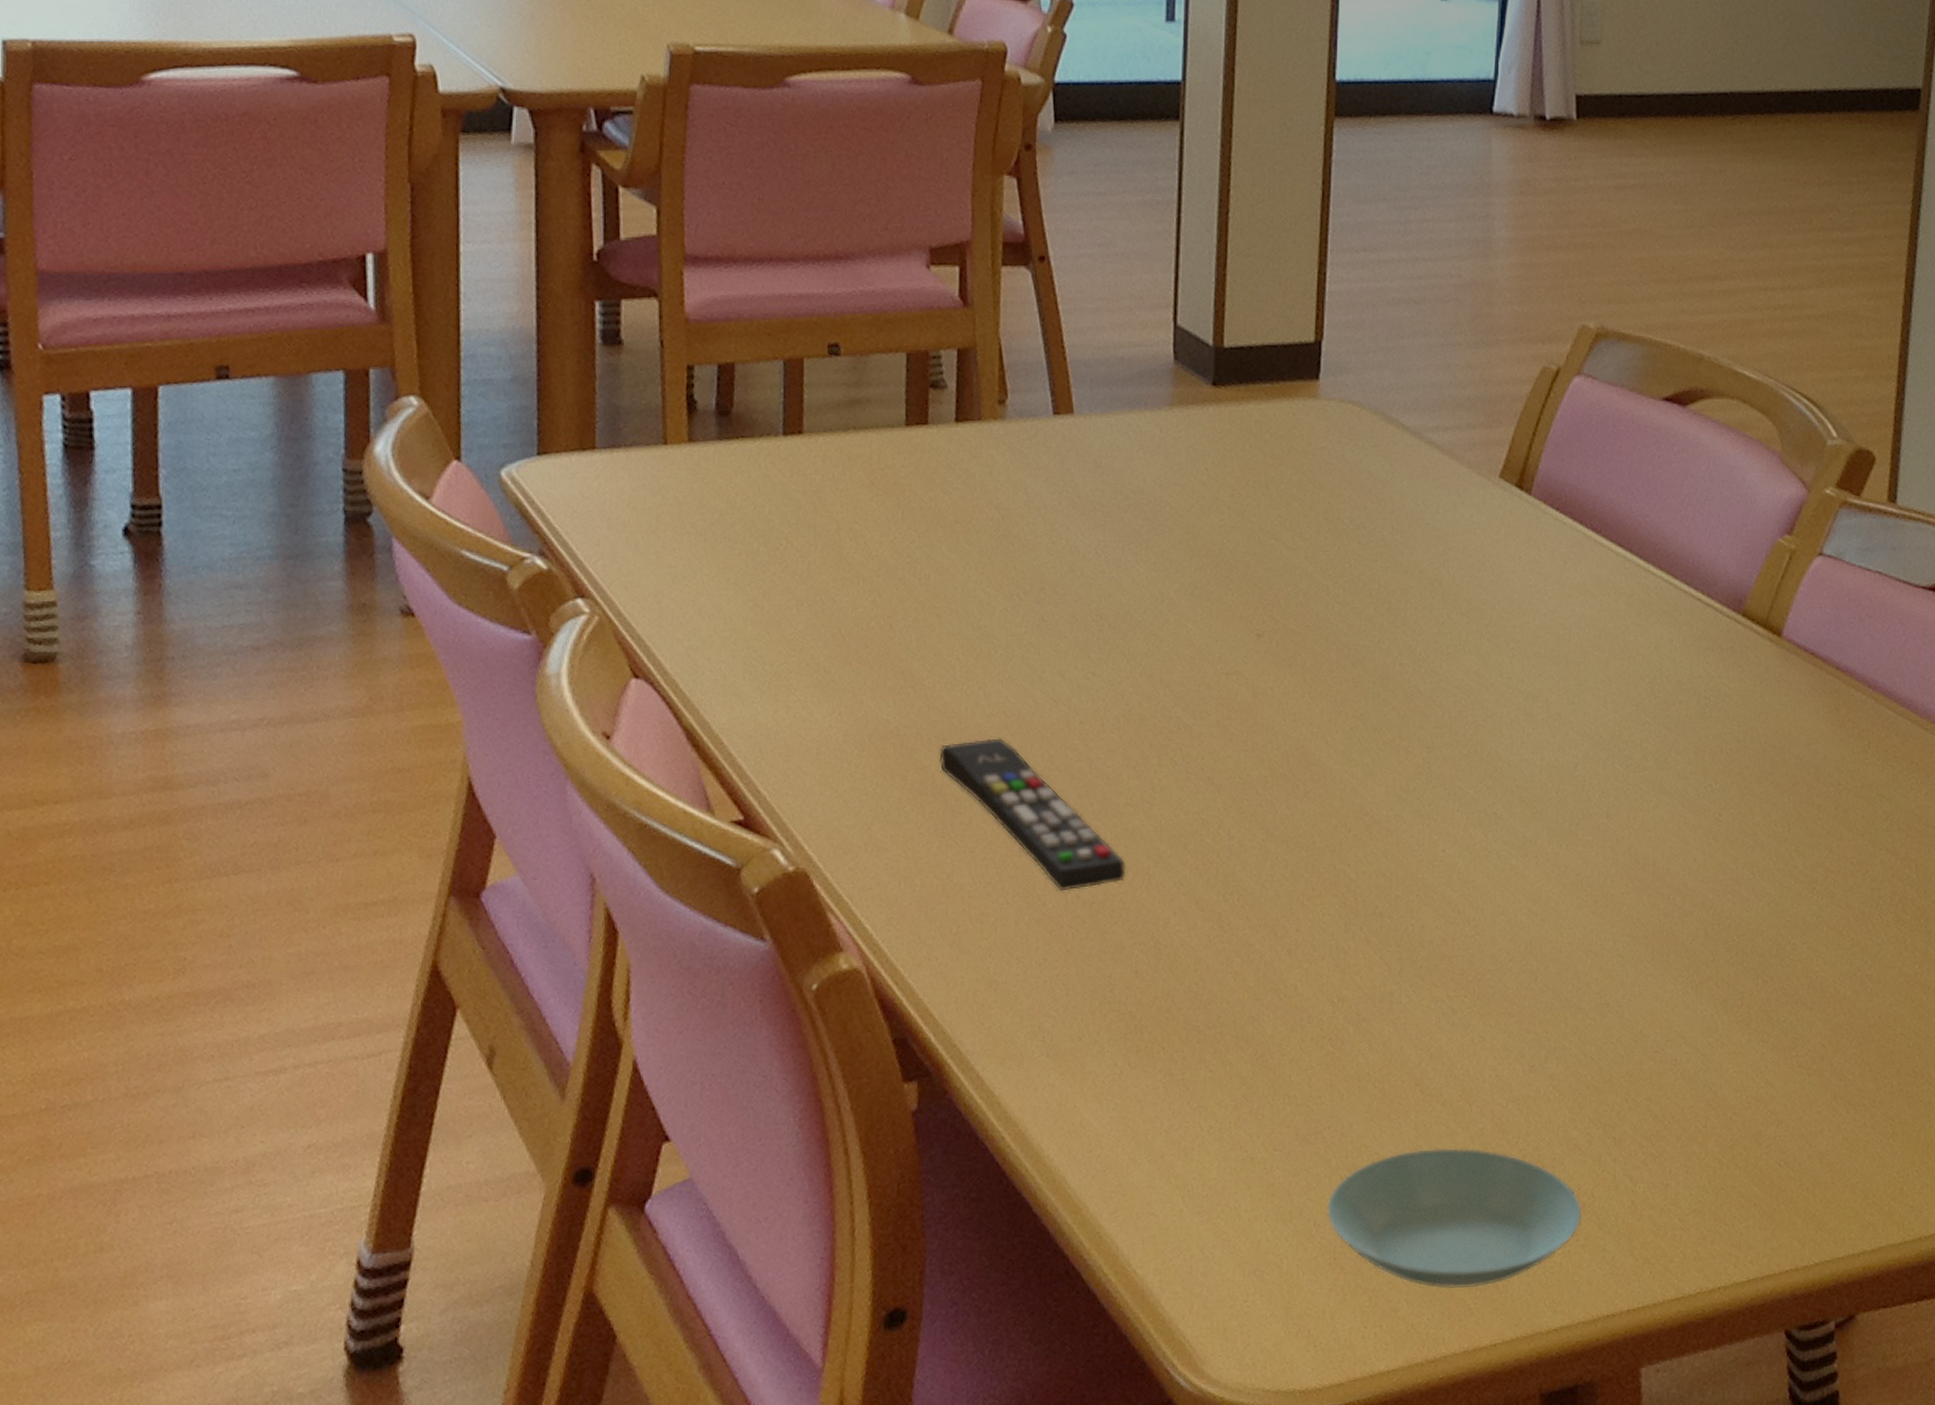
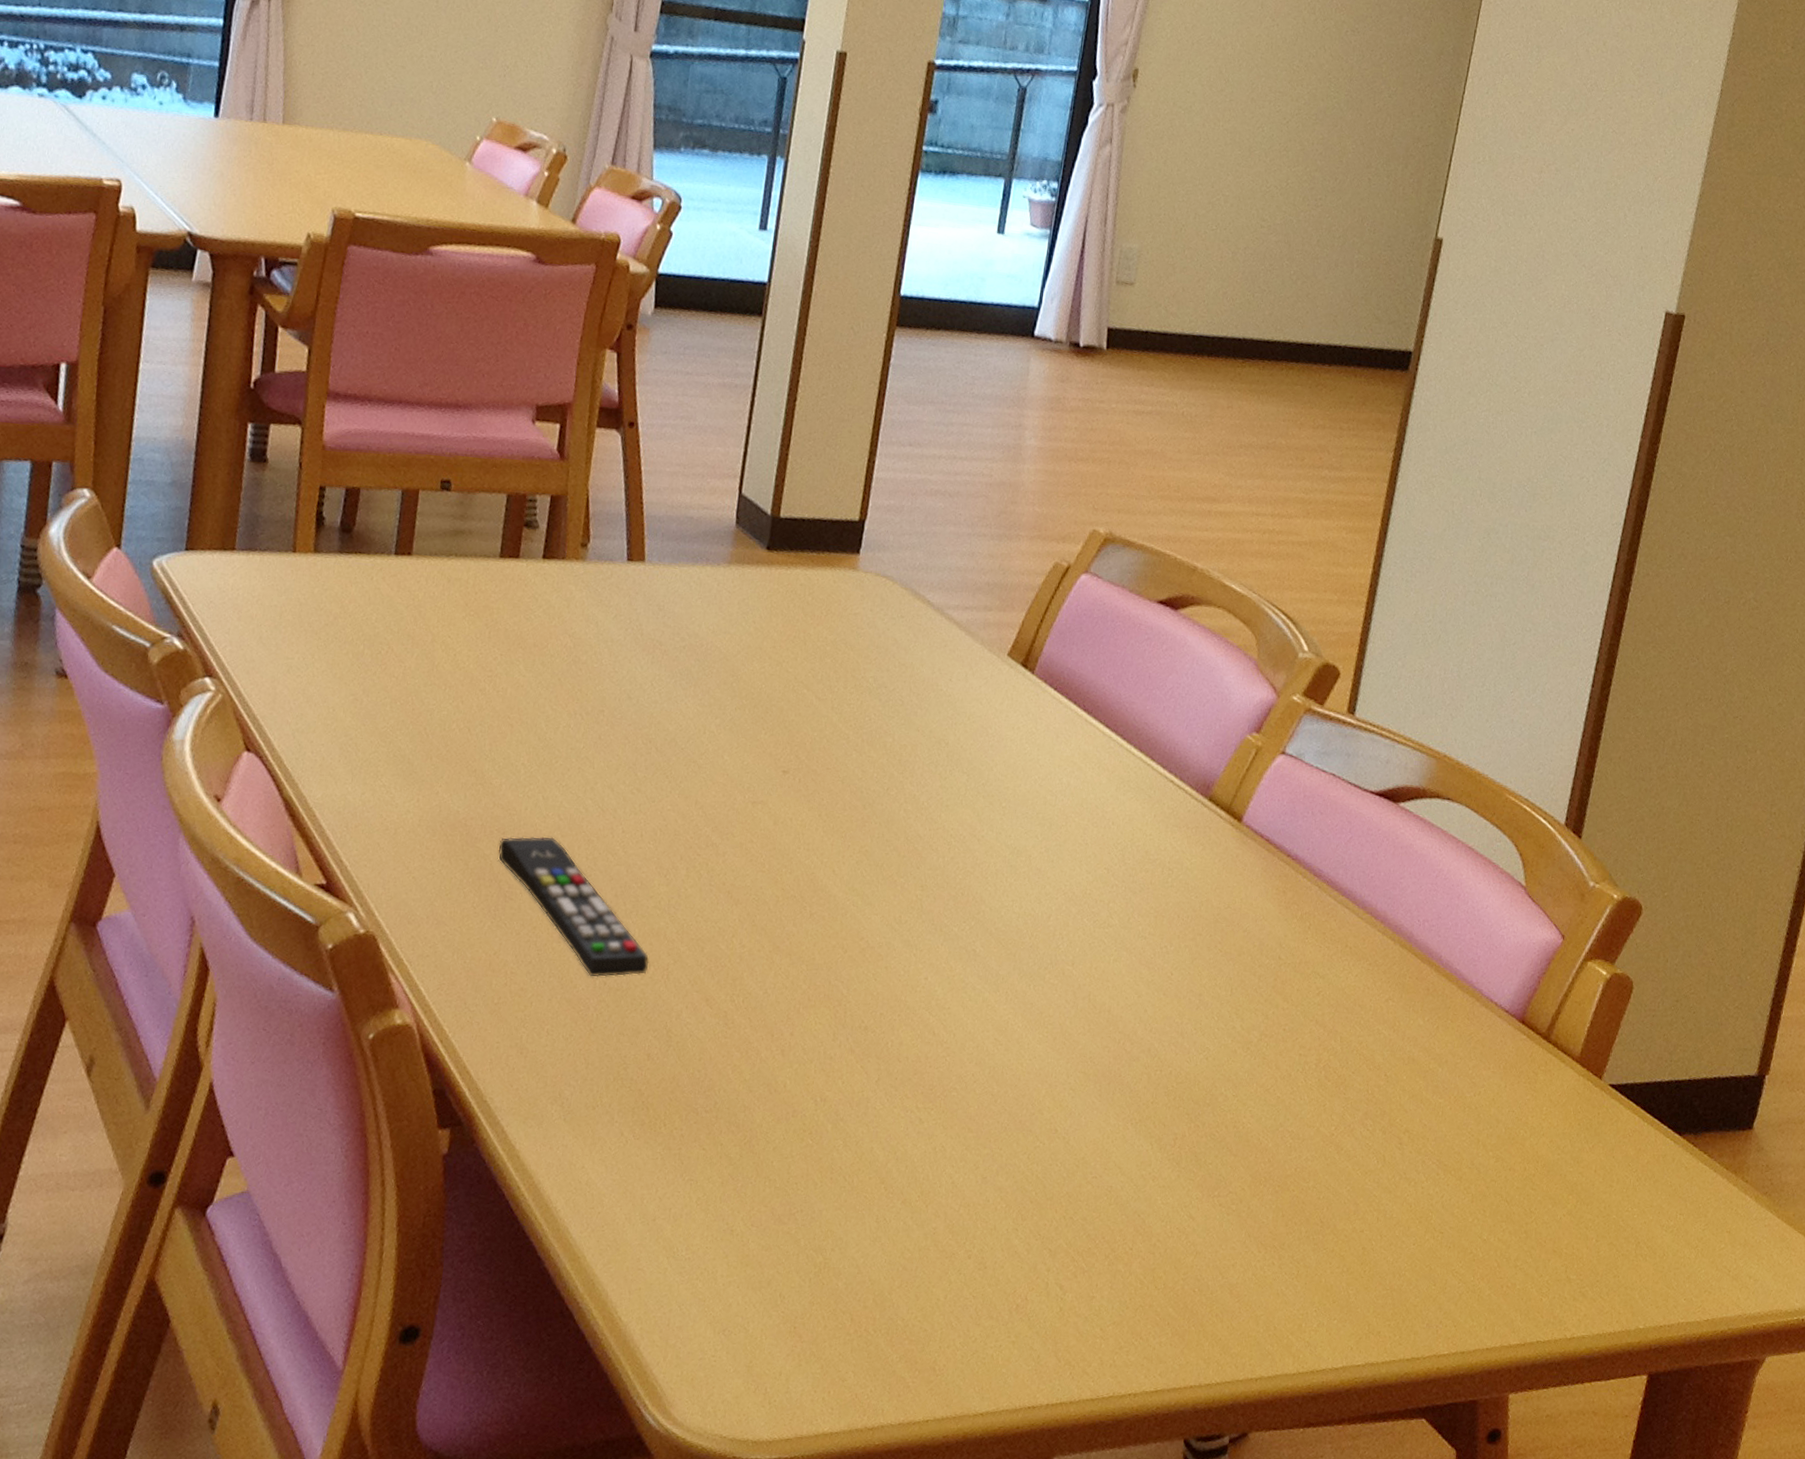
saucer: present [1327,1148,1582,1289] -> none [792,1240,1016,1369]

